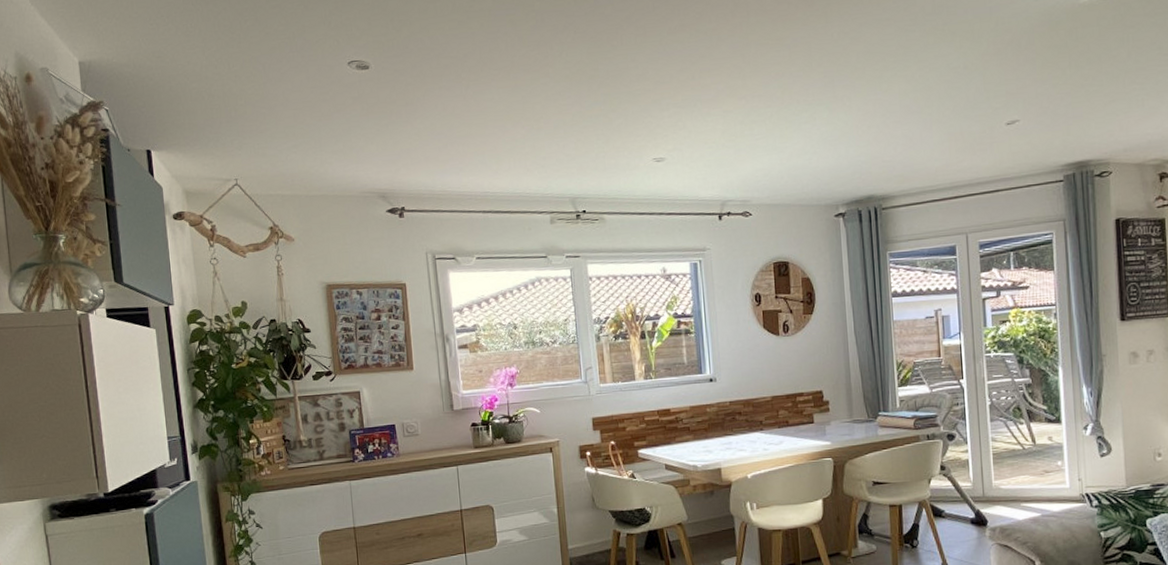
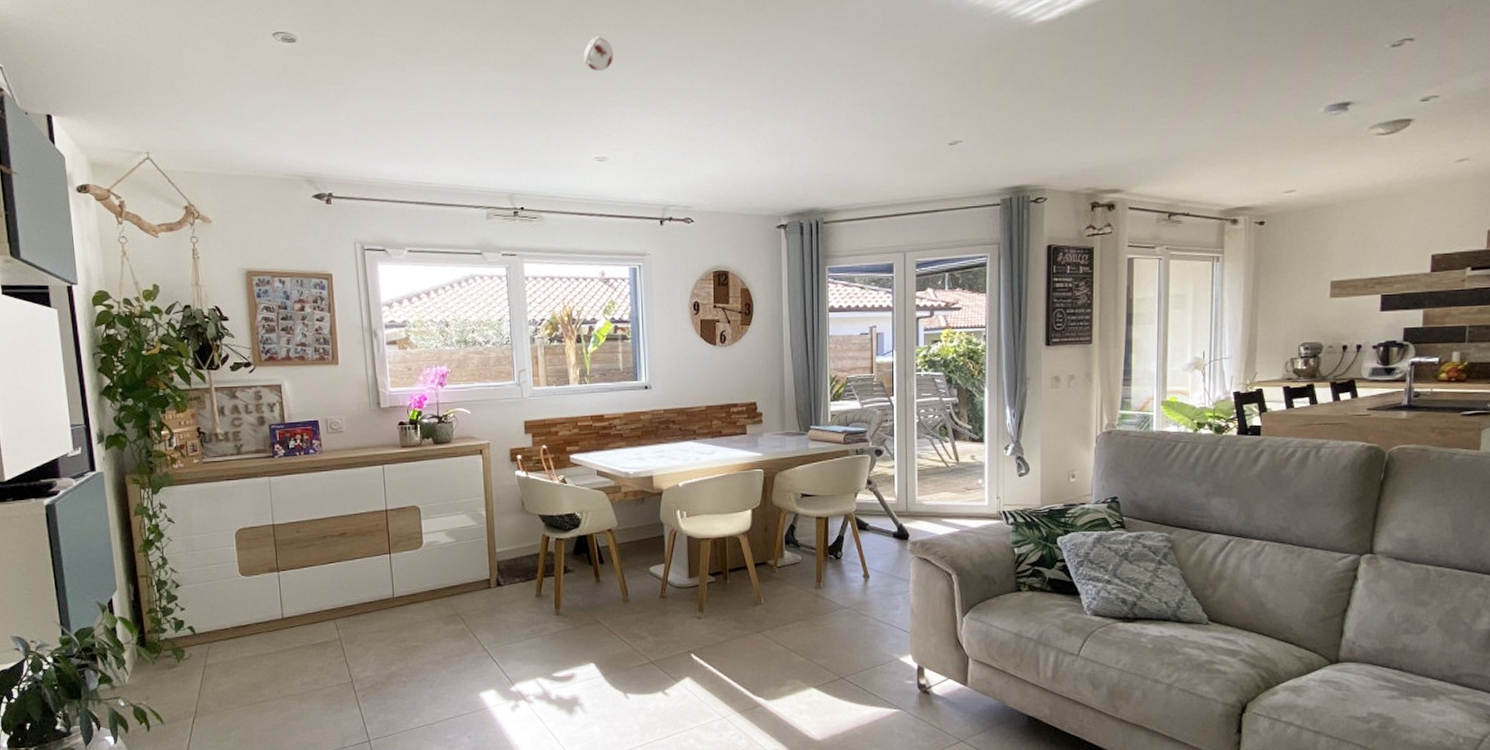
smoke detector: none [638,43,668,77] -> present [583,37,613,72]

